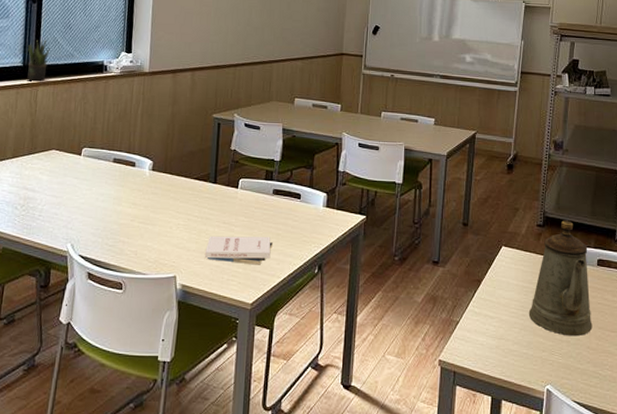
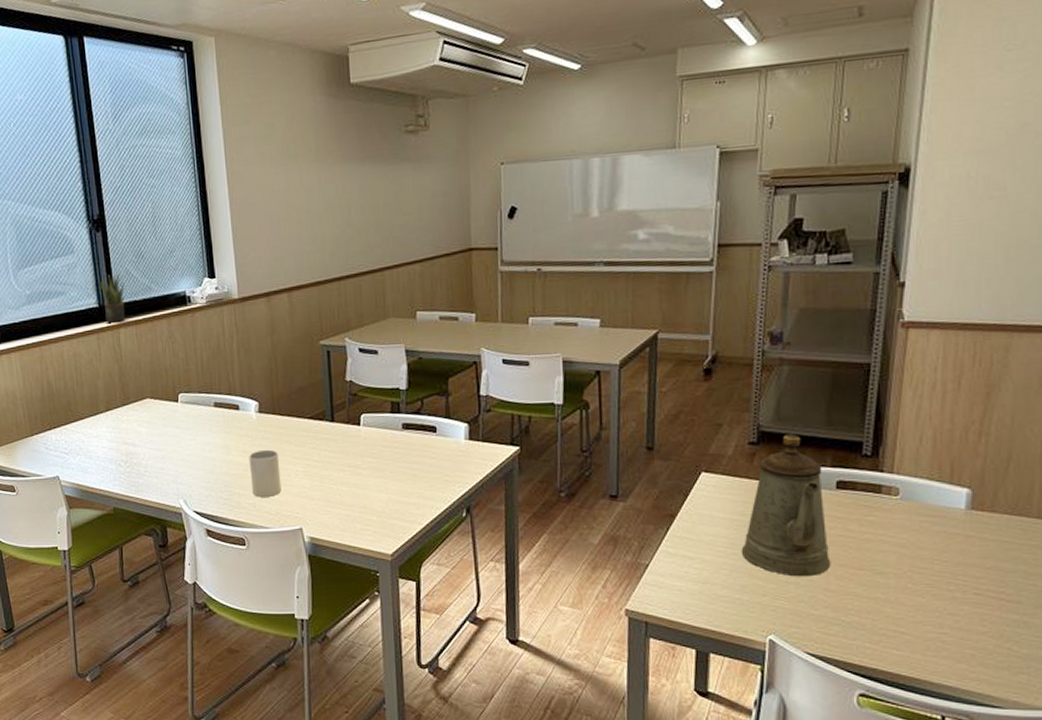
mug: none [136,203,165,246] -> present [249,449,281,497]
books: present [204,235,274,265] -> none [331,478,410,512]

